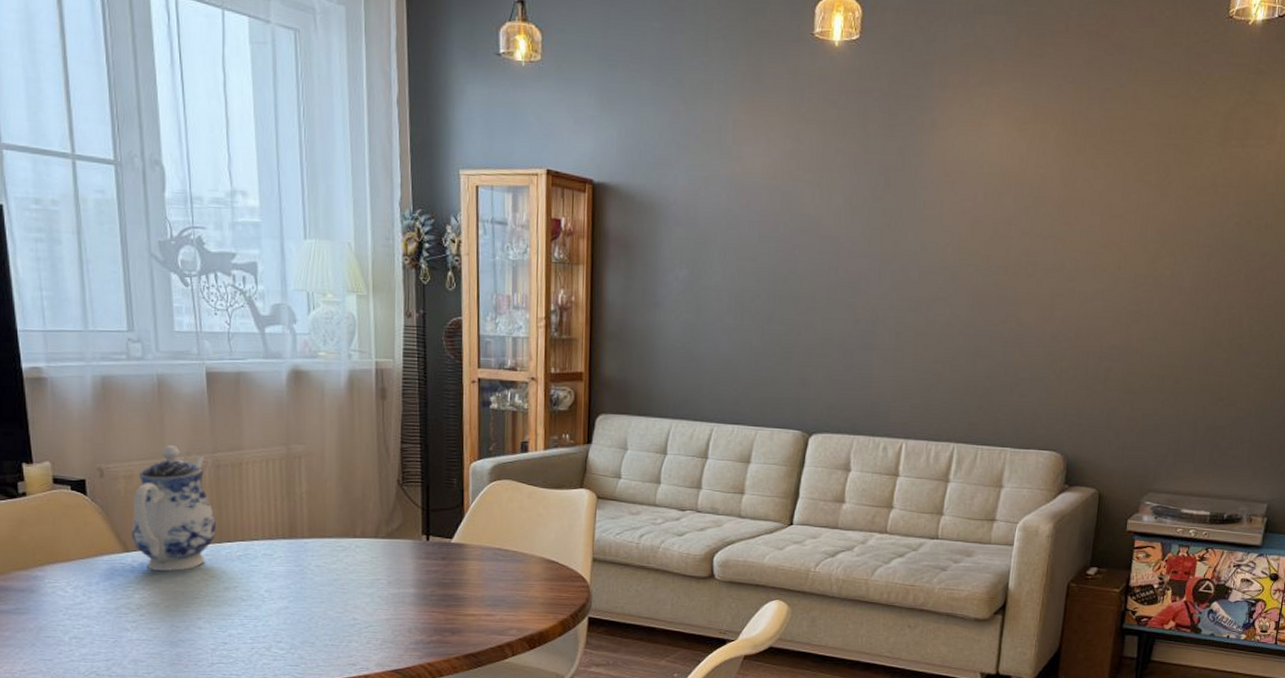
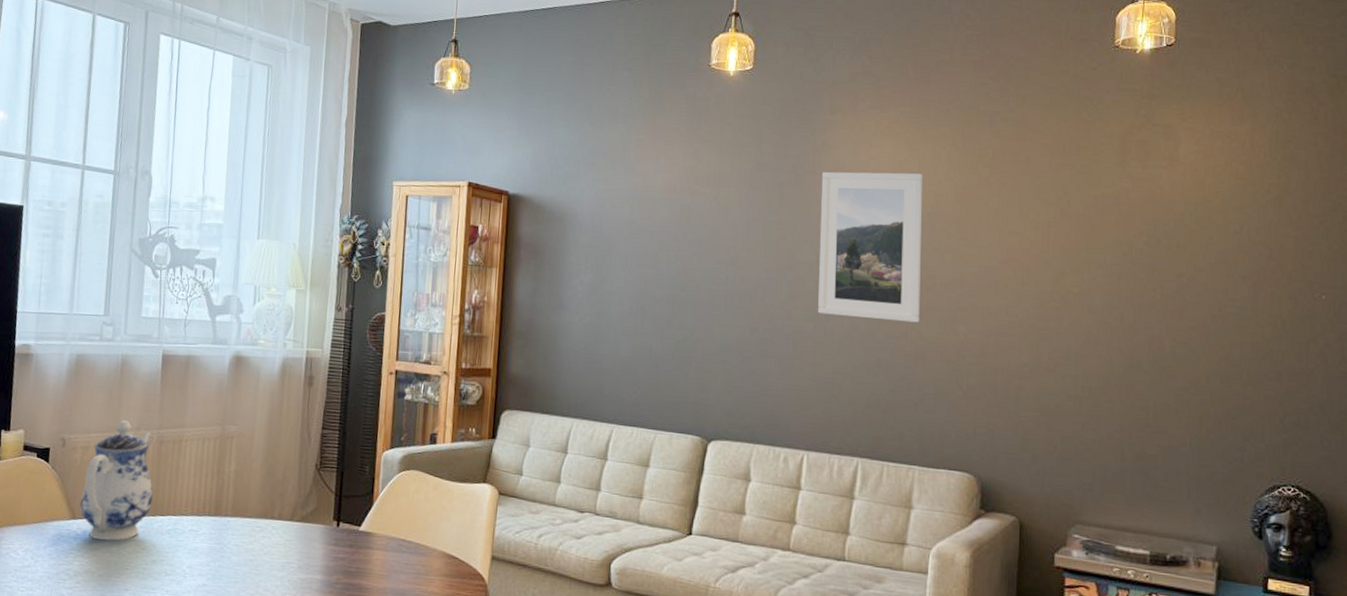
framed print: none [921,154,1031,310] -> present [818,171,923,323]

